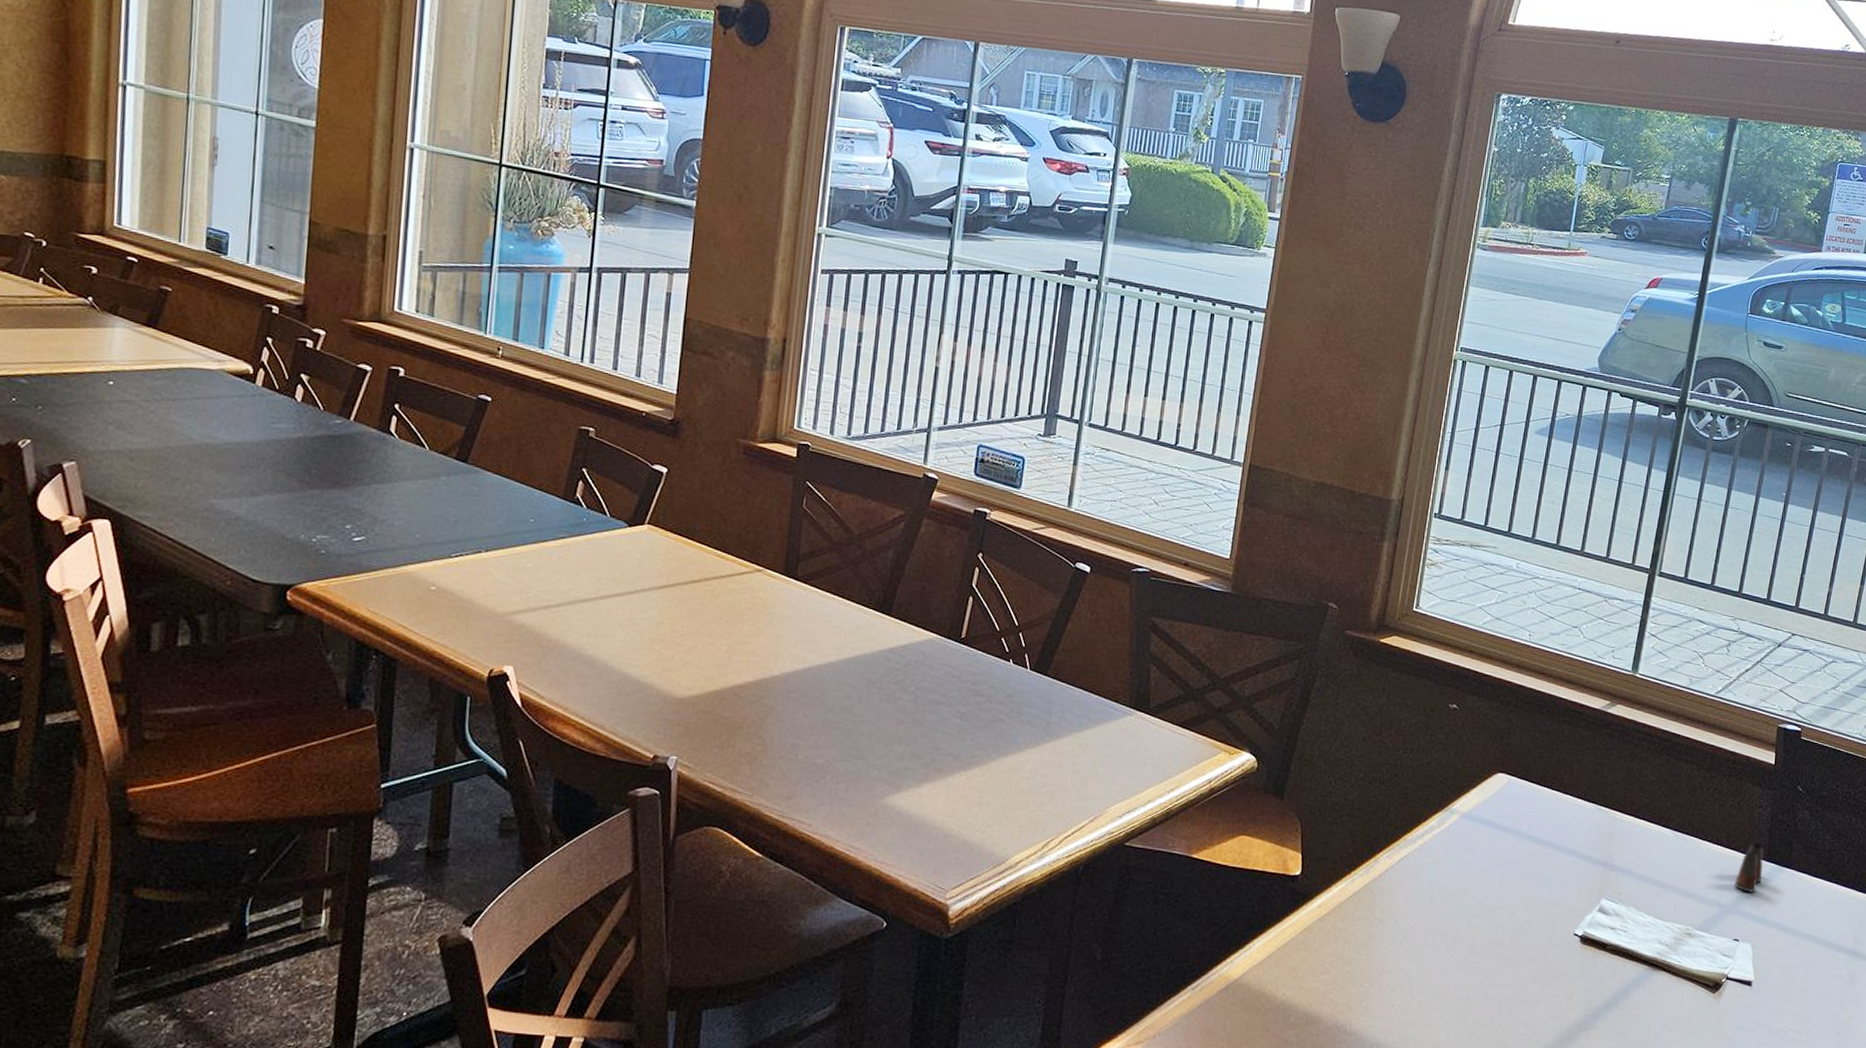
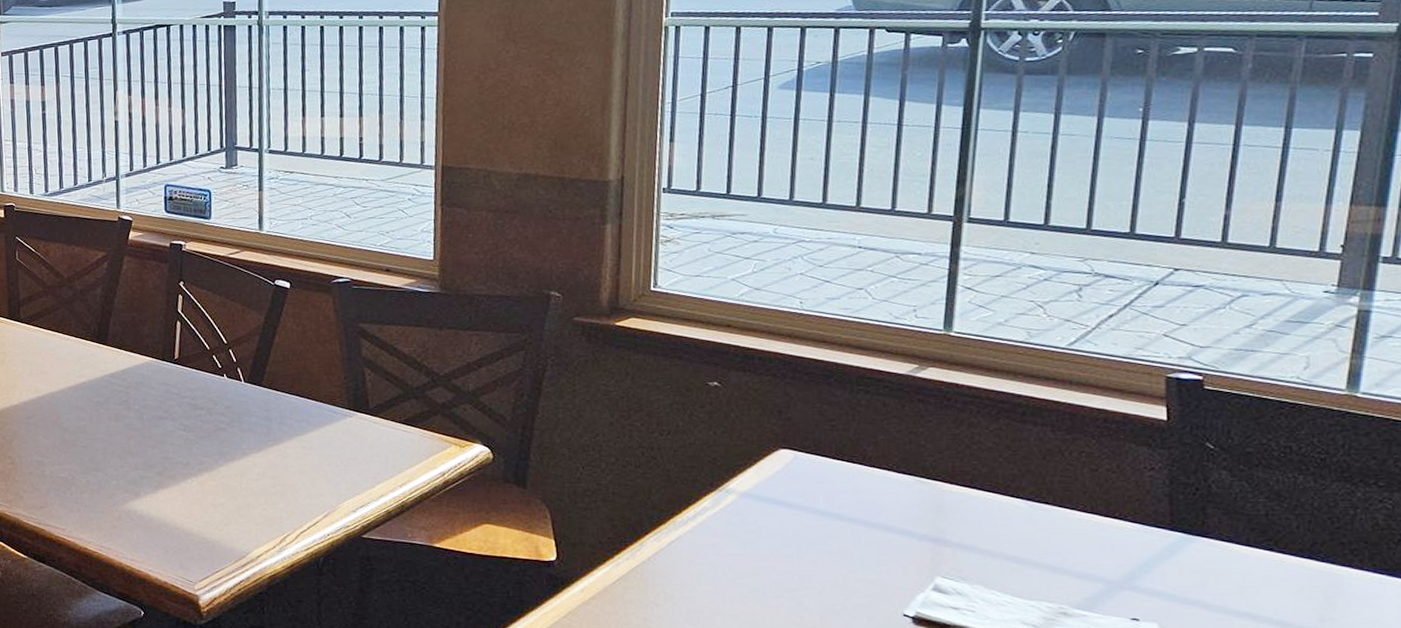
salt shaker: present [1734,843,1764,894] -> none [1123,510,1165,567]

